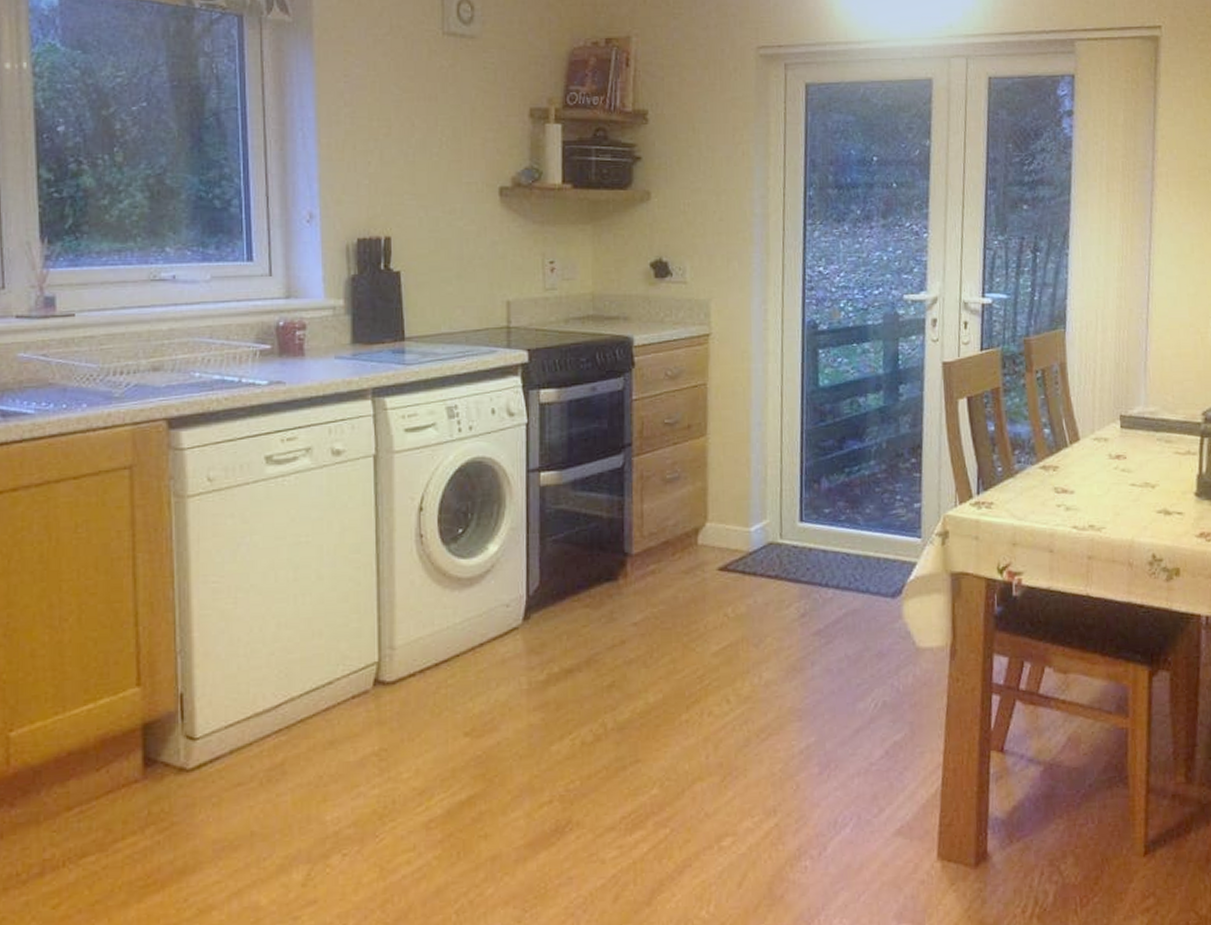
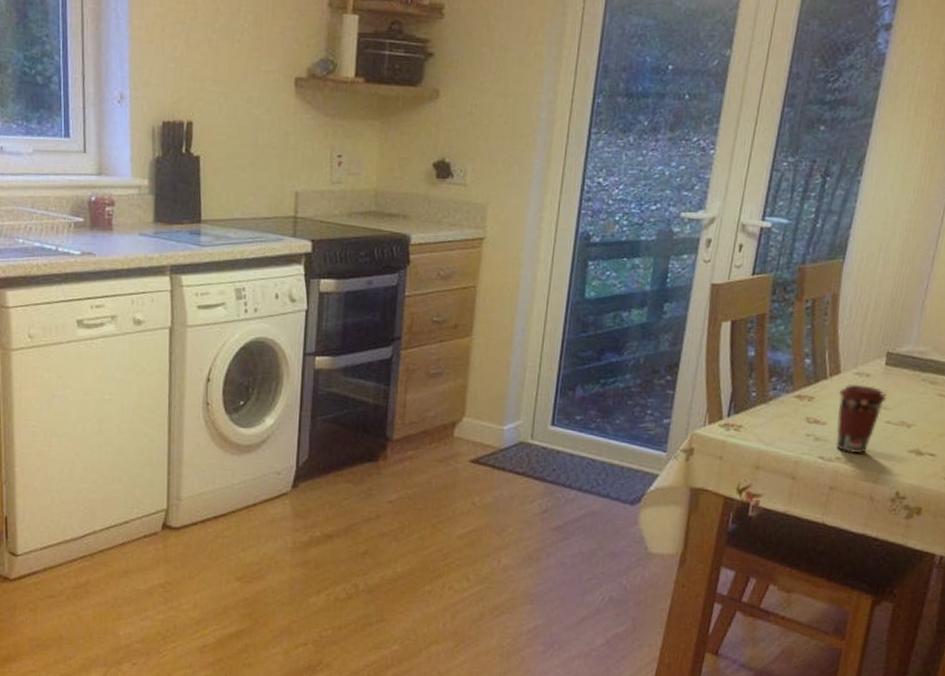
coffee cup: none [1080,450,1128,520] -> present [837,385,887,454]

